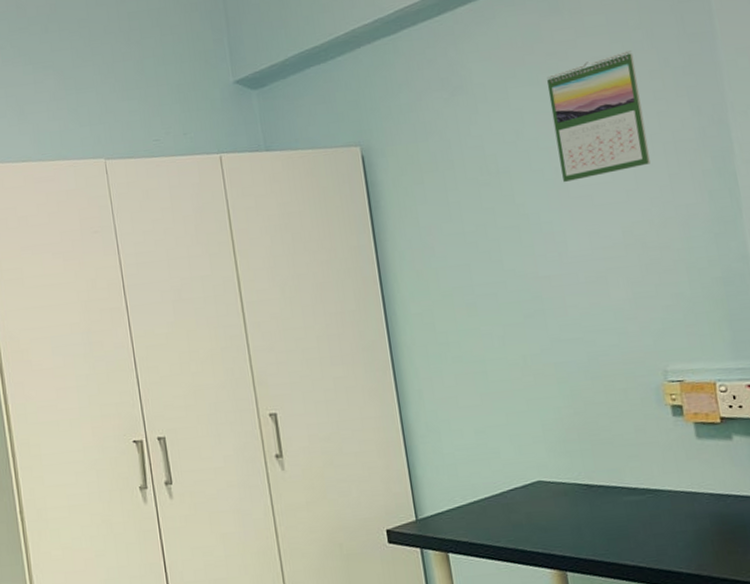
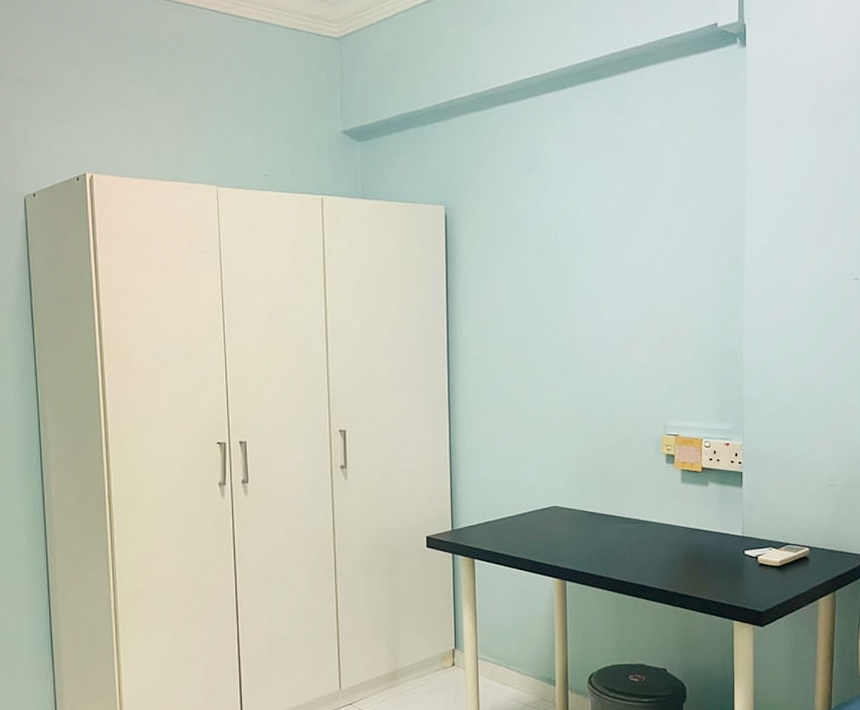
calendar: present [547,50,651,183] -> none [607,154,680,260]

